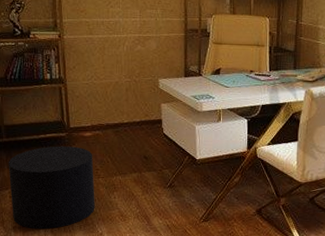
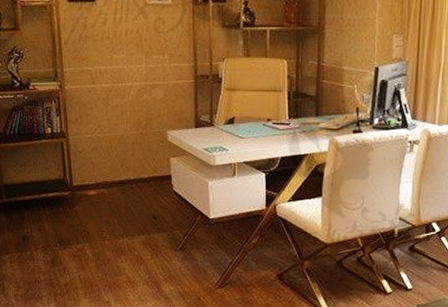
stool: present [8,146,95,230] -> none [8,206,101,297]

